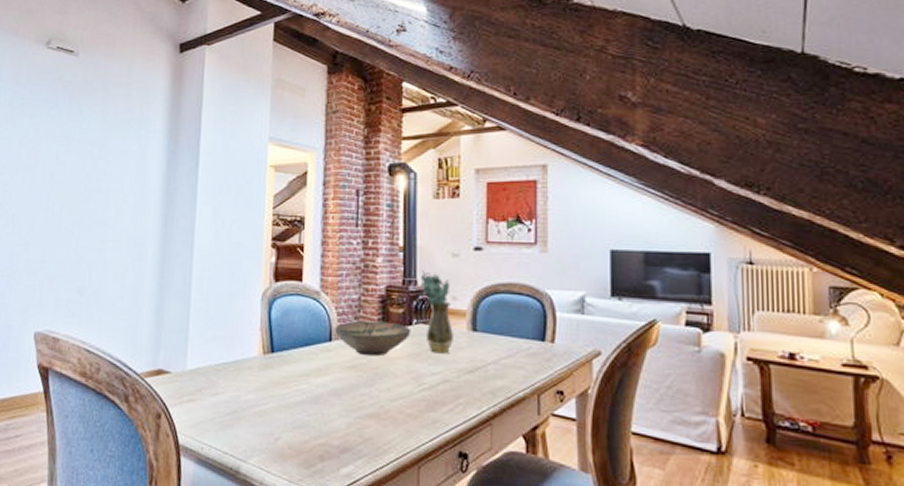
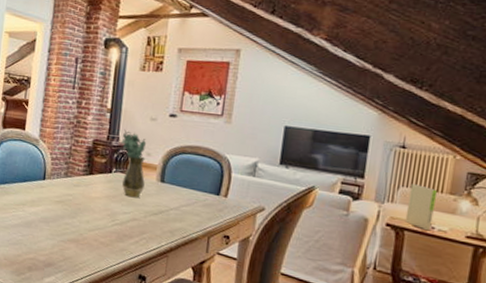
bowl: present [335,320,412,357] -> none [48,165,111,196]
book: none [767,306,800,362] -> present [405,184,438,231]

